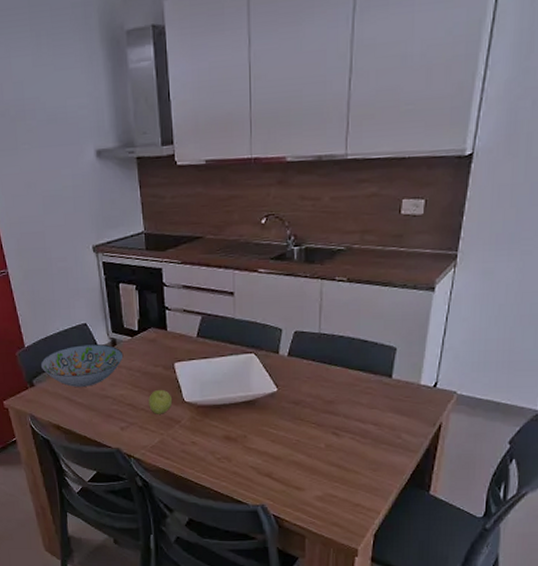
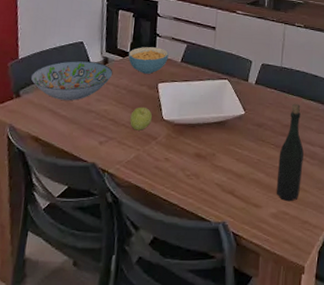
cereal bowl: none [136,322,182,353] -> present [128,47,169,74]
bottle: none [320,375,352,484] -> present [276,103,304,202]

